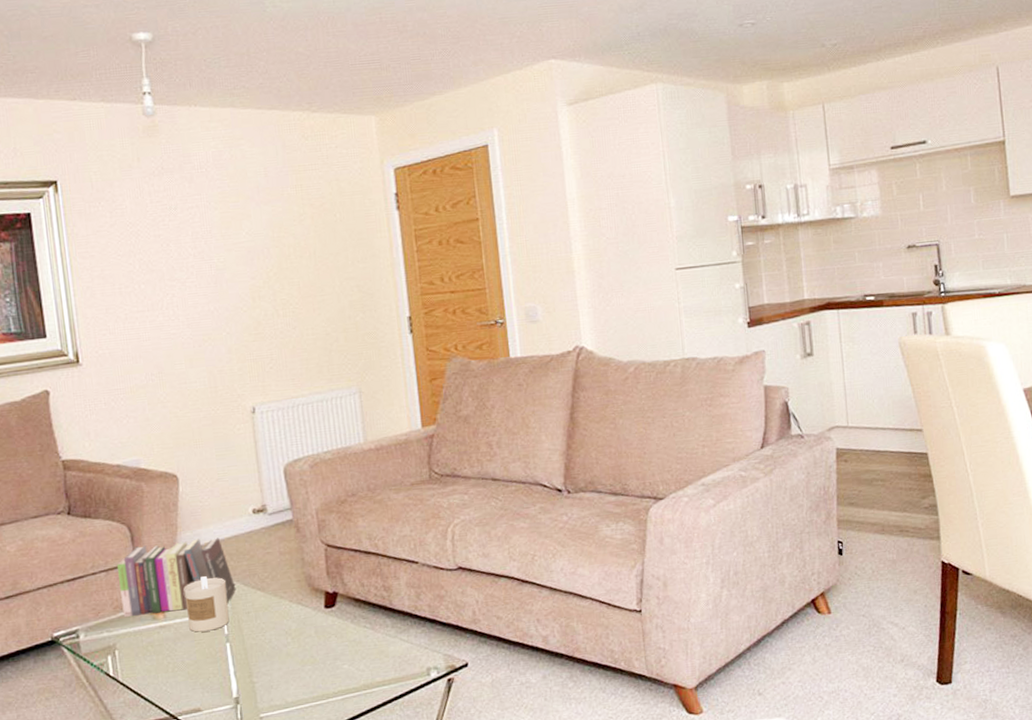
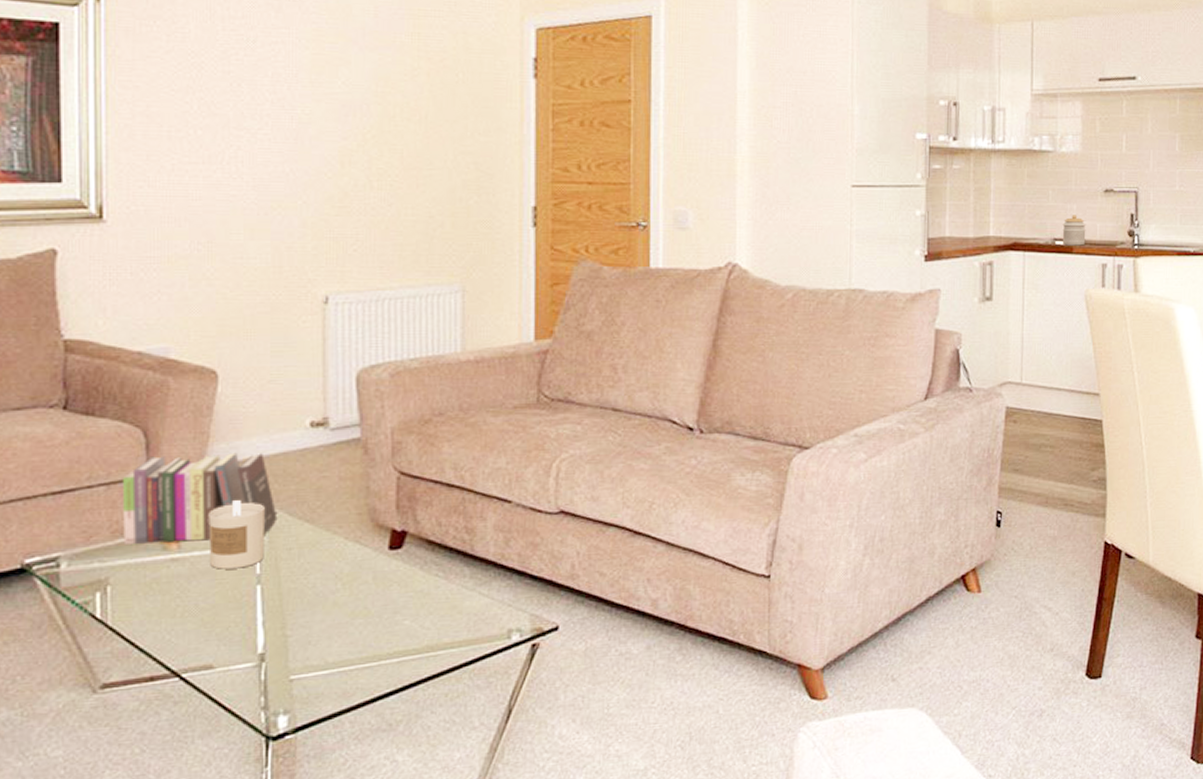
jar: none [871,271,895,300] -> present [1062,215,1086,246]

